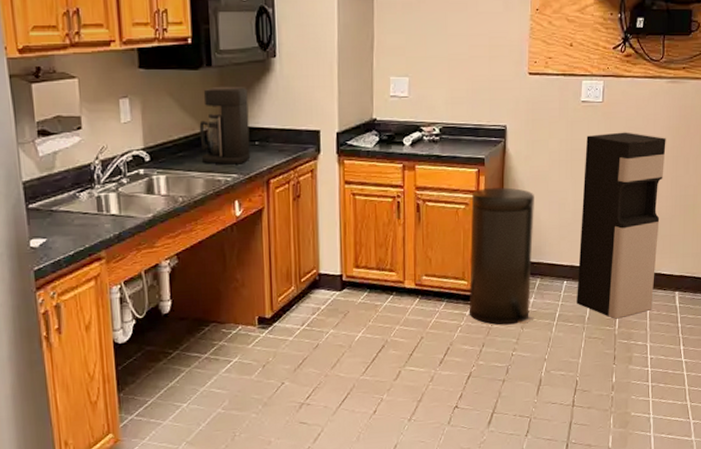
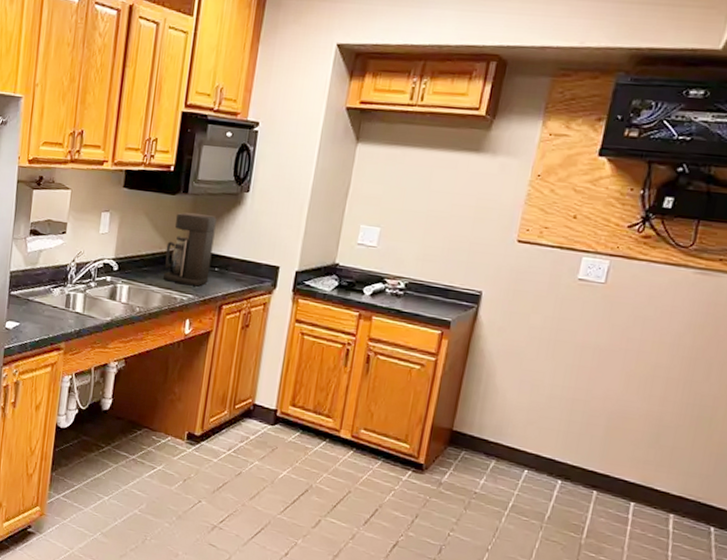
pedal bin: present [469,187,534,325] -> none [406,352,503,505]
water cooler: present [577,132,666,319] -> none [537,317,684,528]

